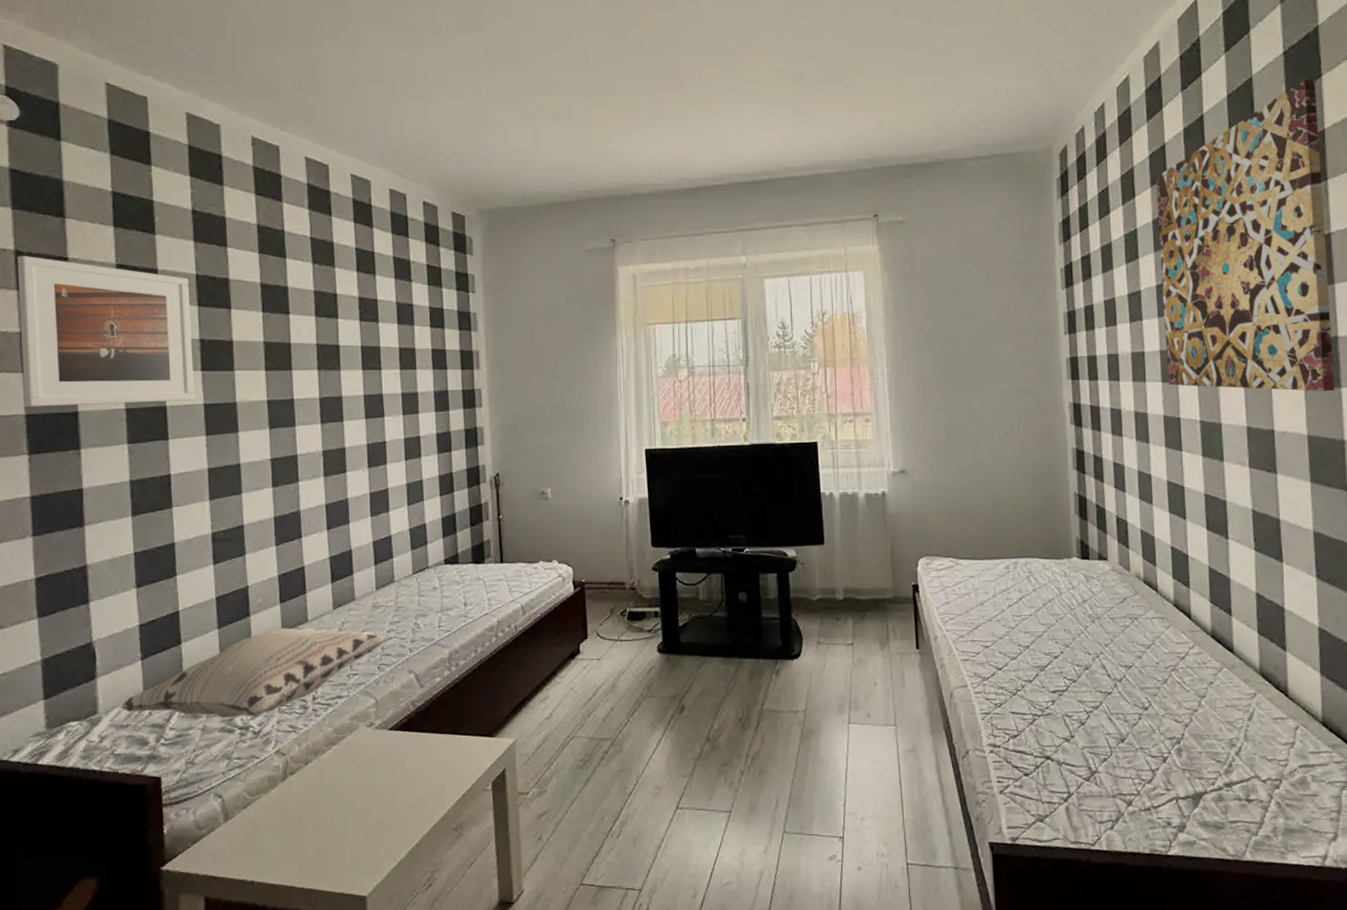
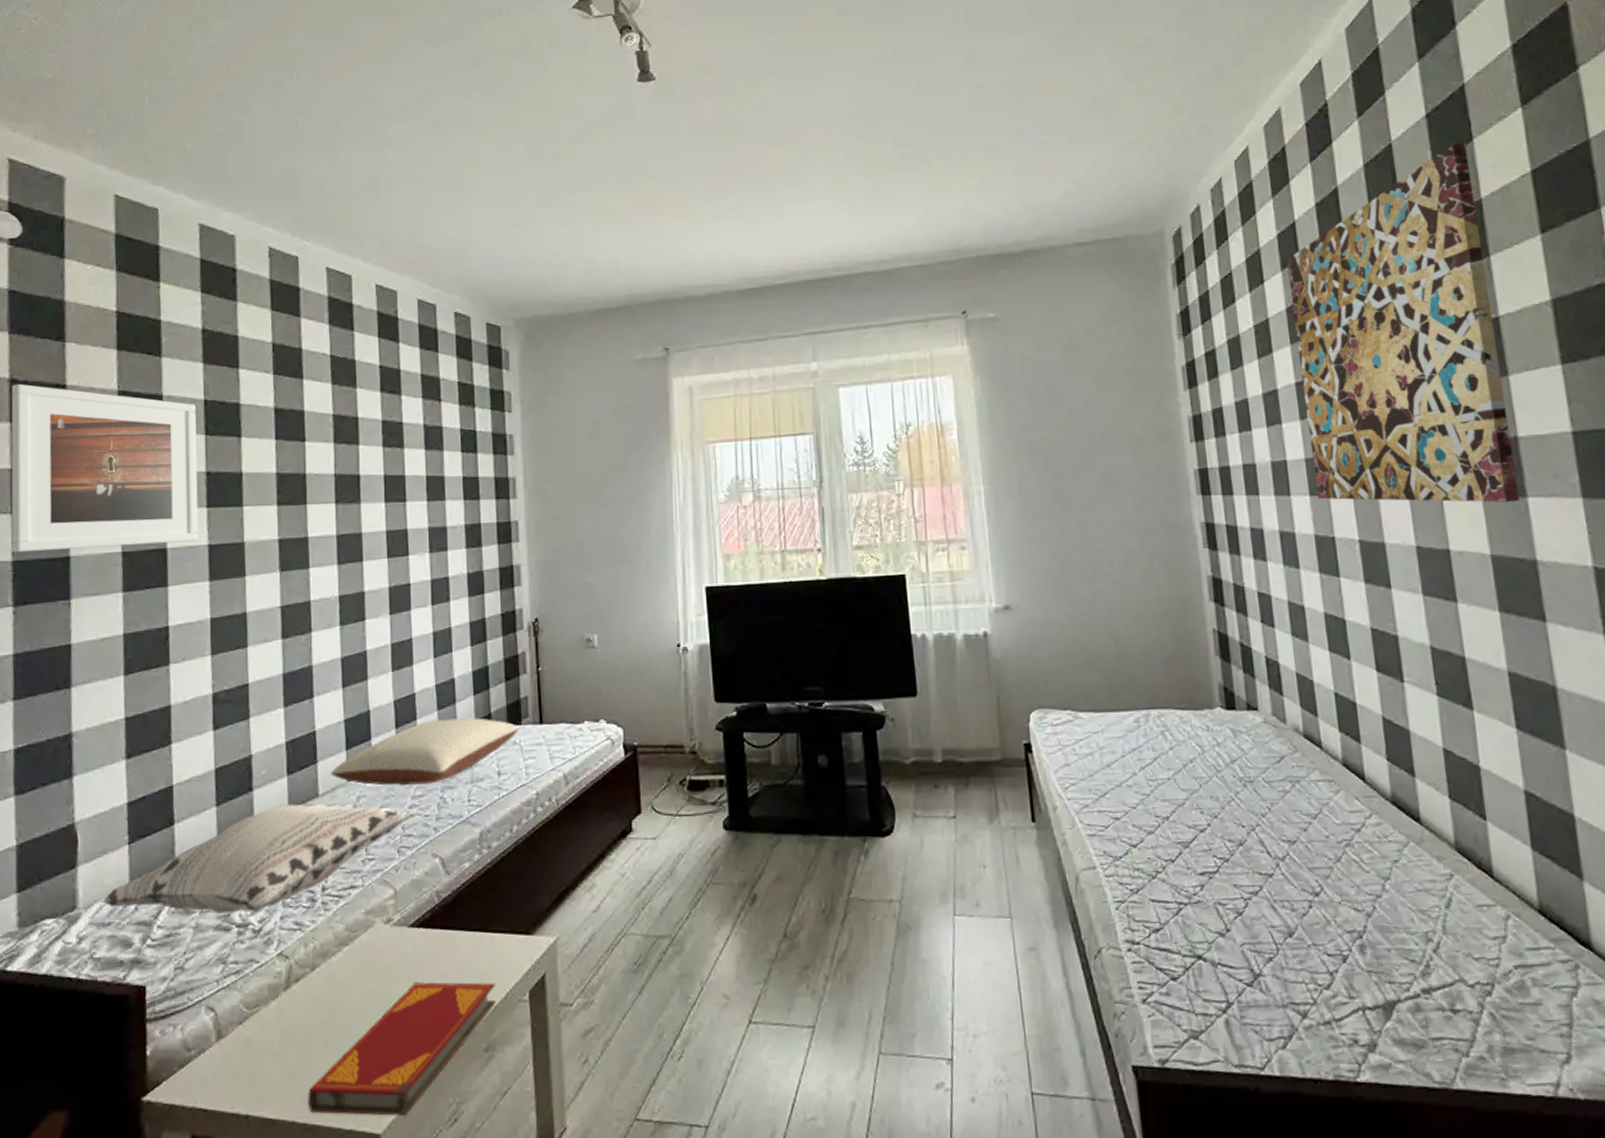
hardback book: none [304,775,464,882] -> present [307,982,496,1116]
pillow: none [318,557,484,613] -> present [330,718,520,786]

